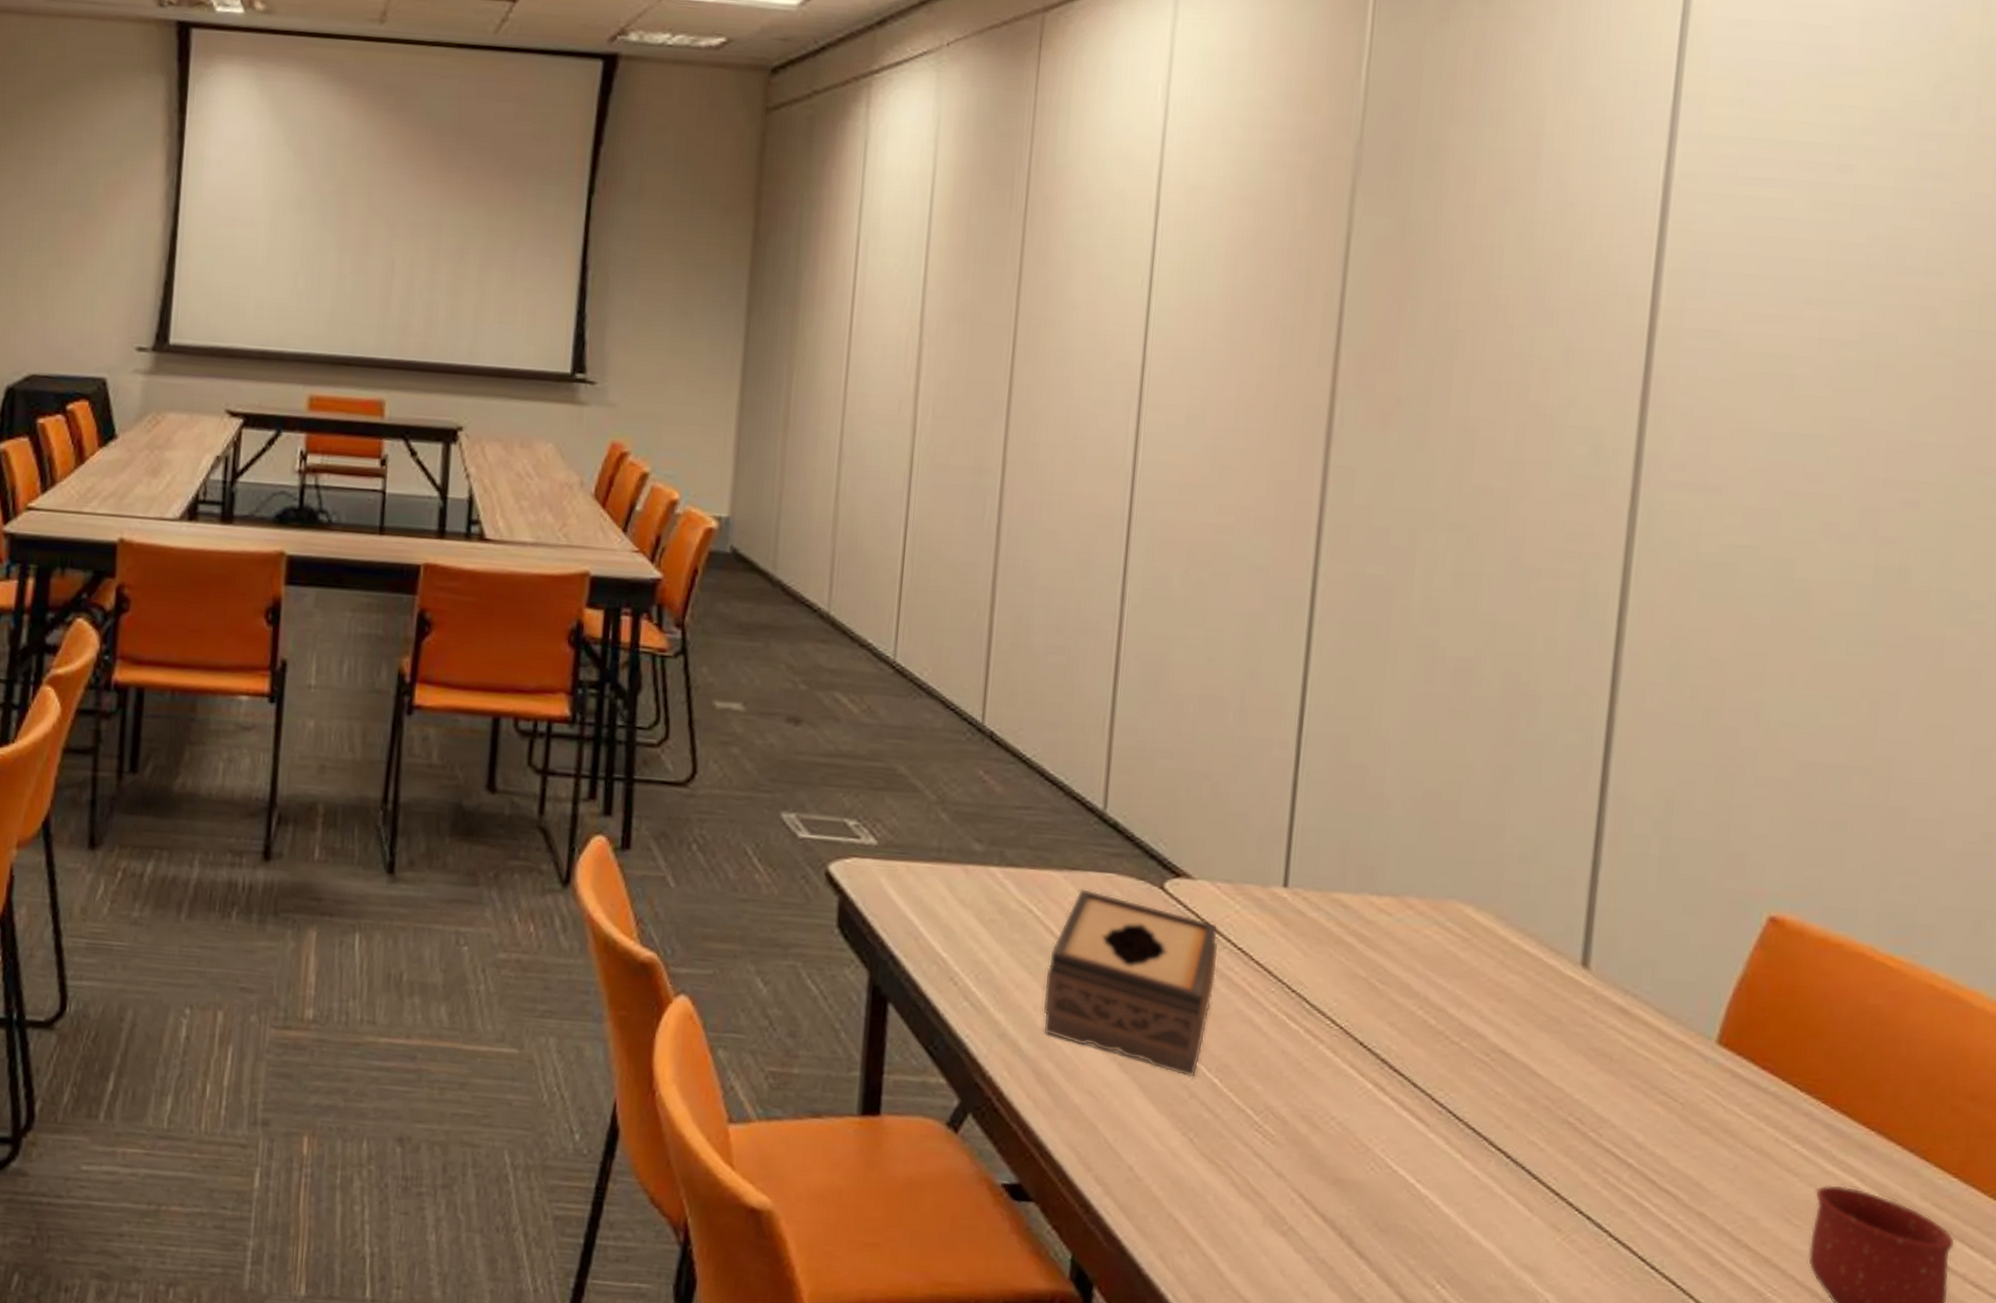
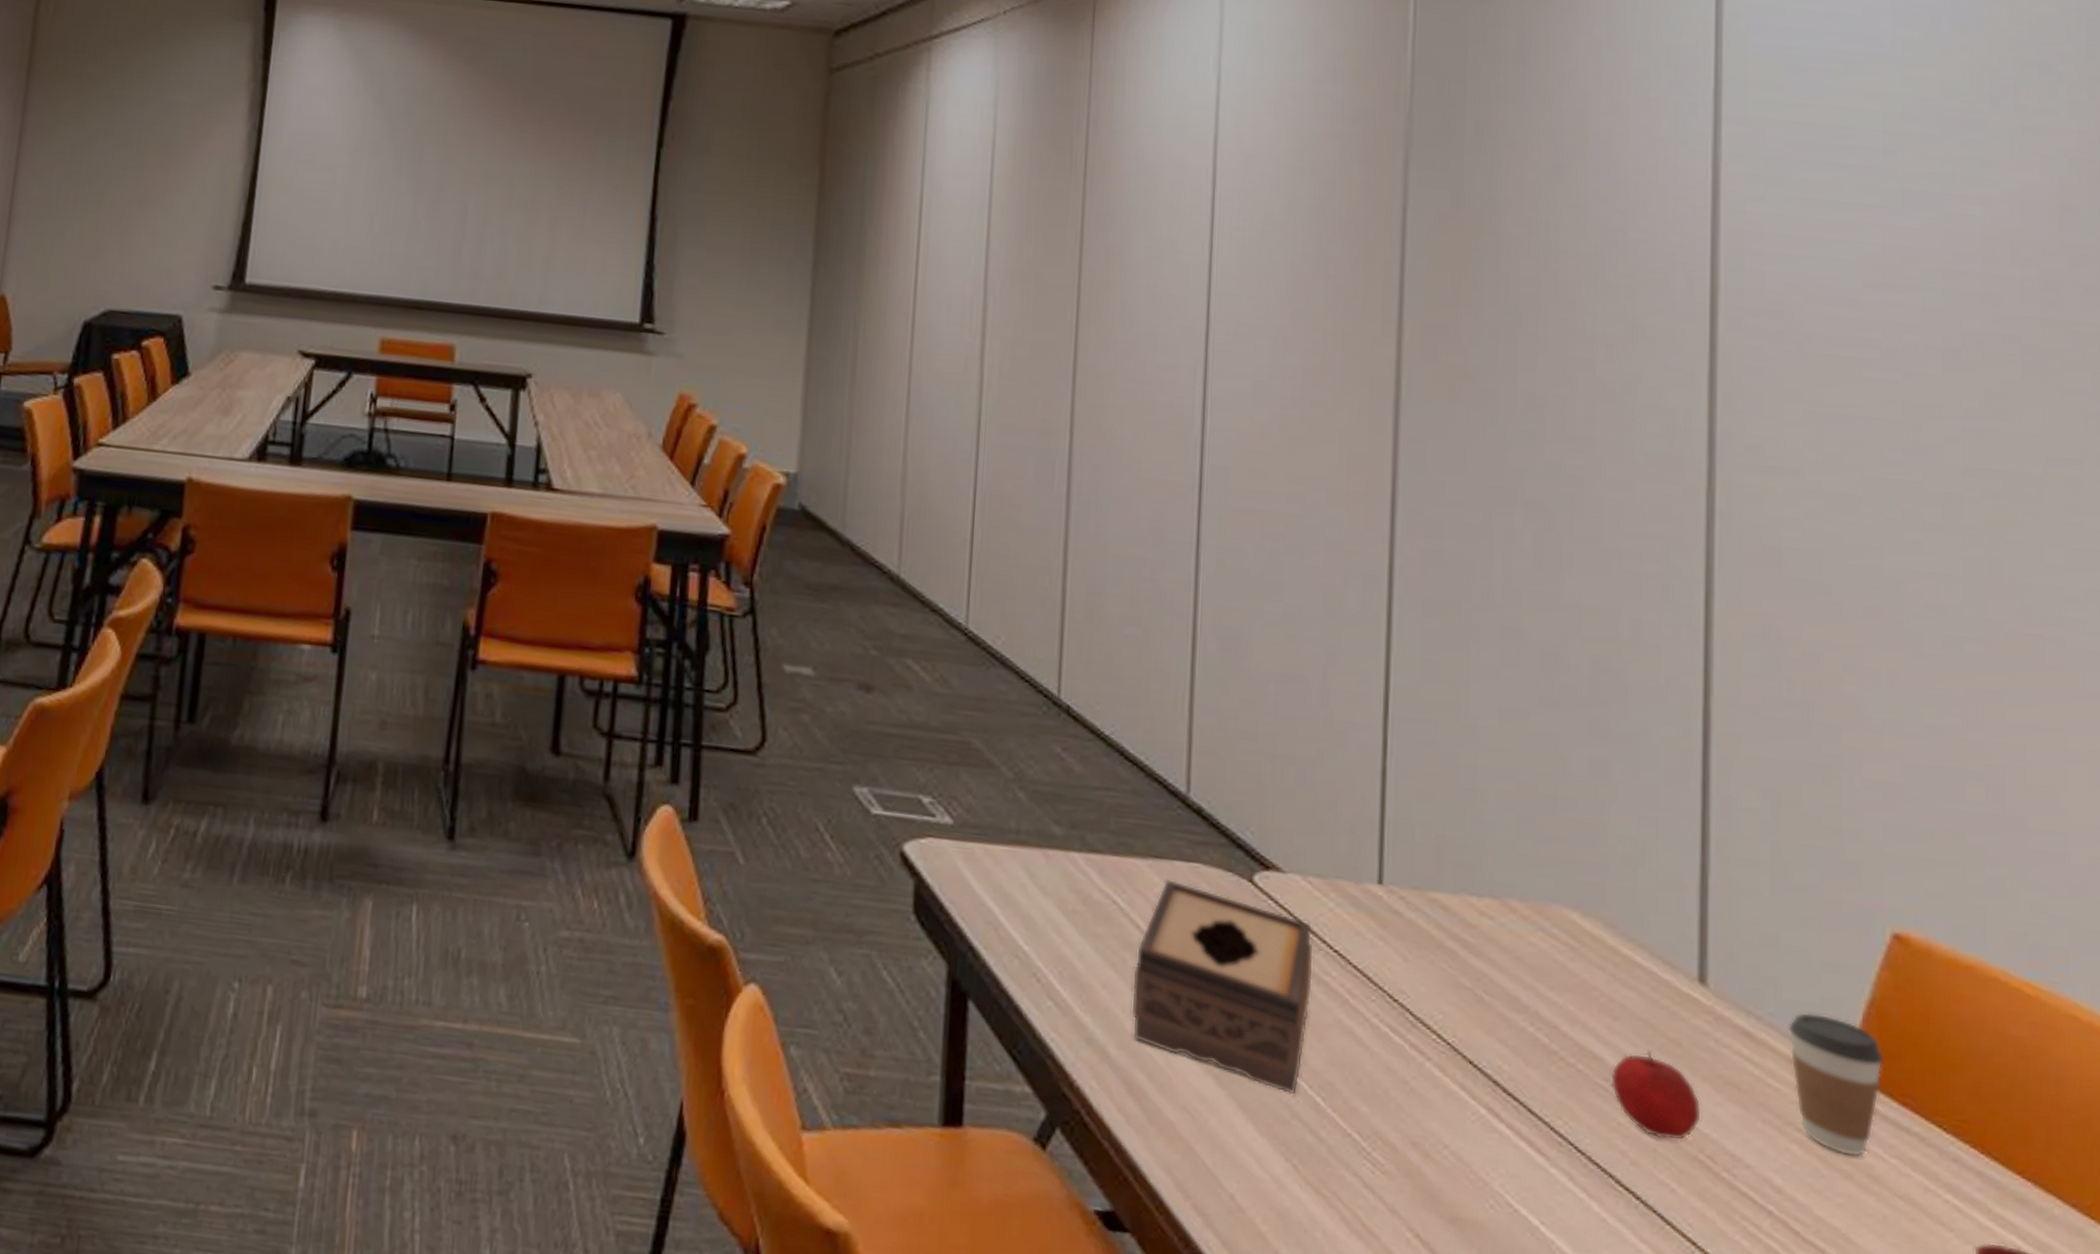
apple: none [1491,1028,1575,1107] -> present [1611,1050,1701,1141]
coffee cup: none [1661,989,1750,1115] -> present [1788,1011,1884,1158]

